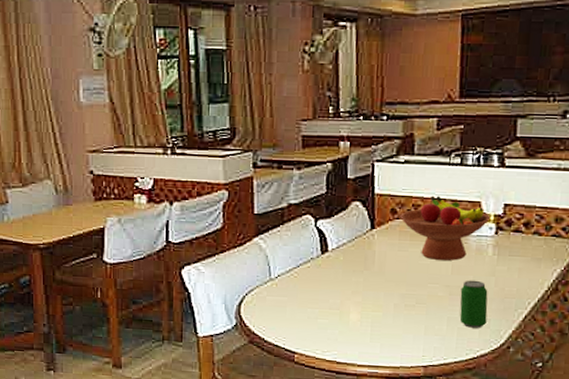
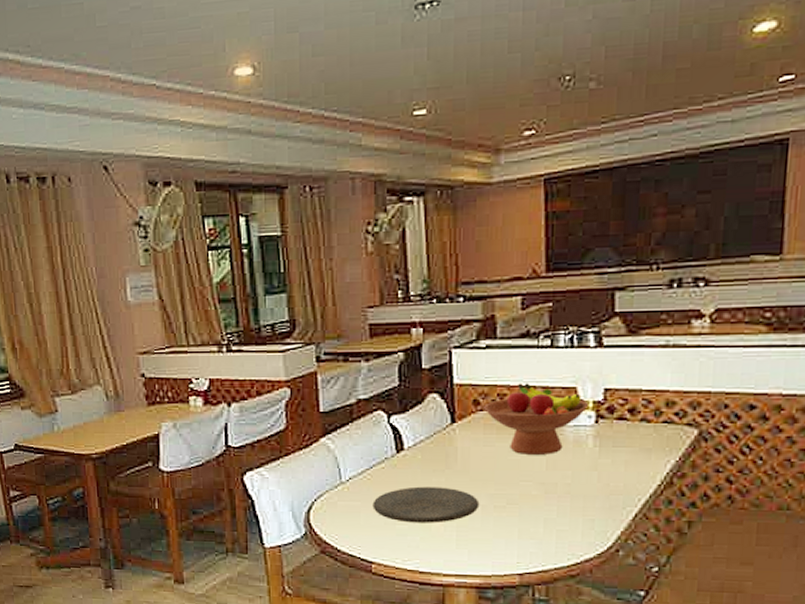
plate: none [298,285,393,319] -> present [372,486,480,523]
beverage can: present [459,280,488,328] -> none [557,475,591,530]

